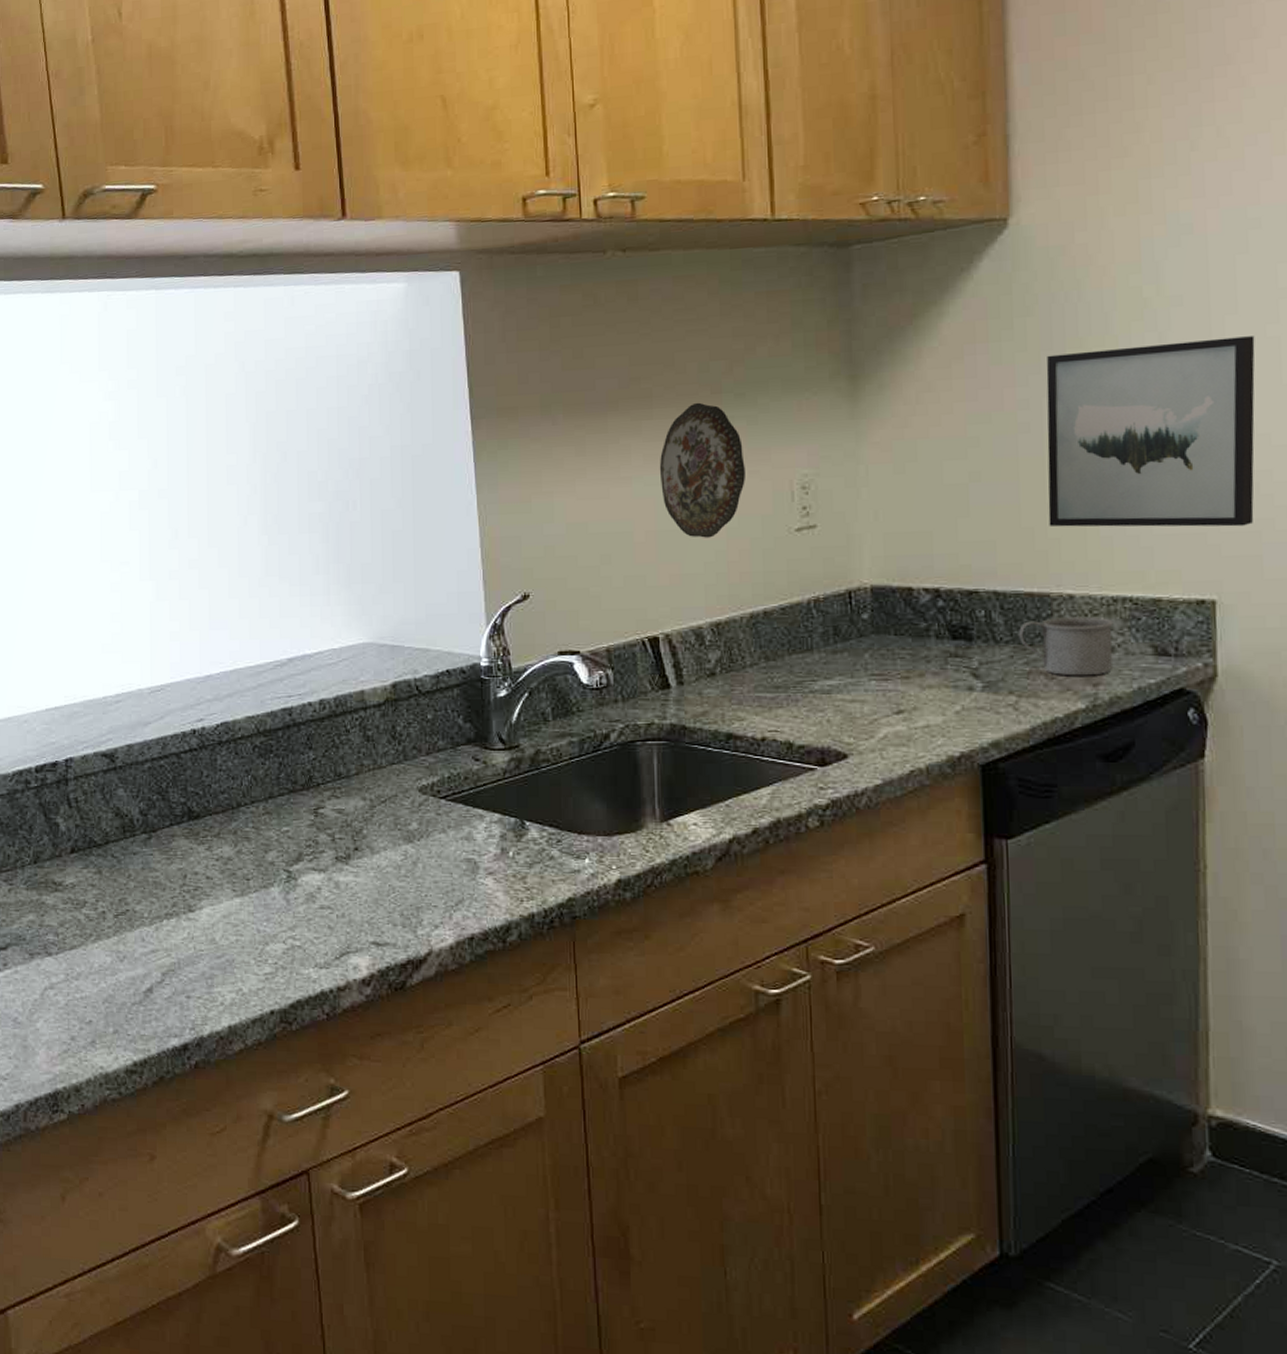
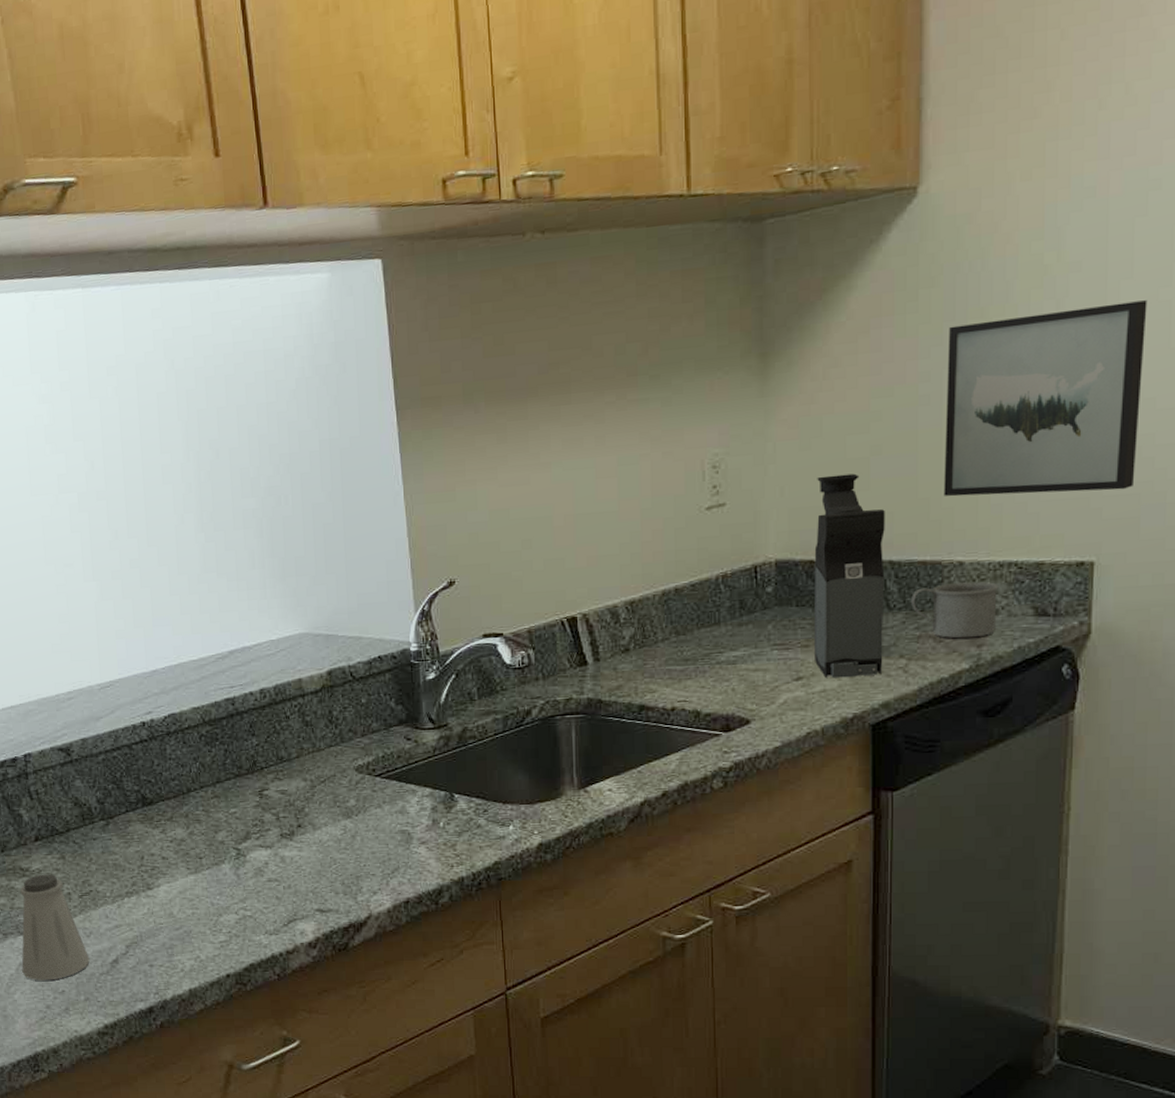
saltshaker: none [47,889,122,1009] -> present [20,874,90,981]
decorative plate: present [659,402,745,538] -> none [577,385,659,520]
coffee maker: none [912,499,991,713] -> present [813,473,885,679]

